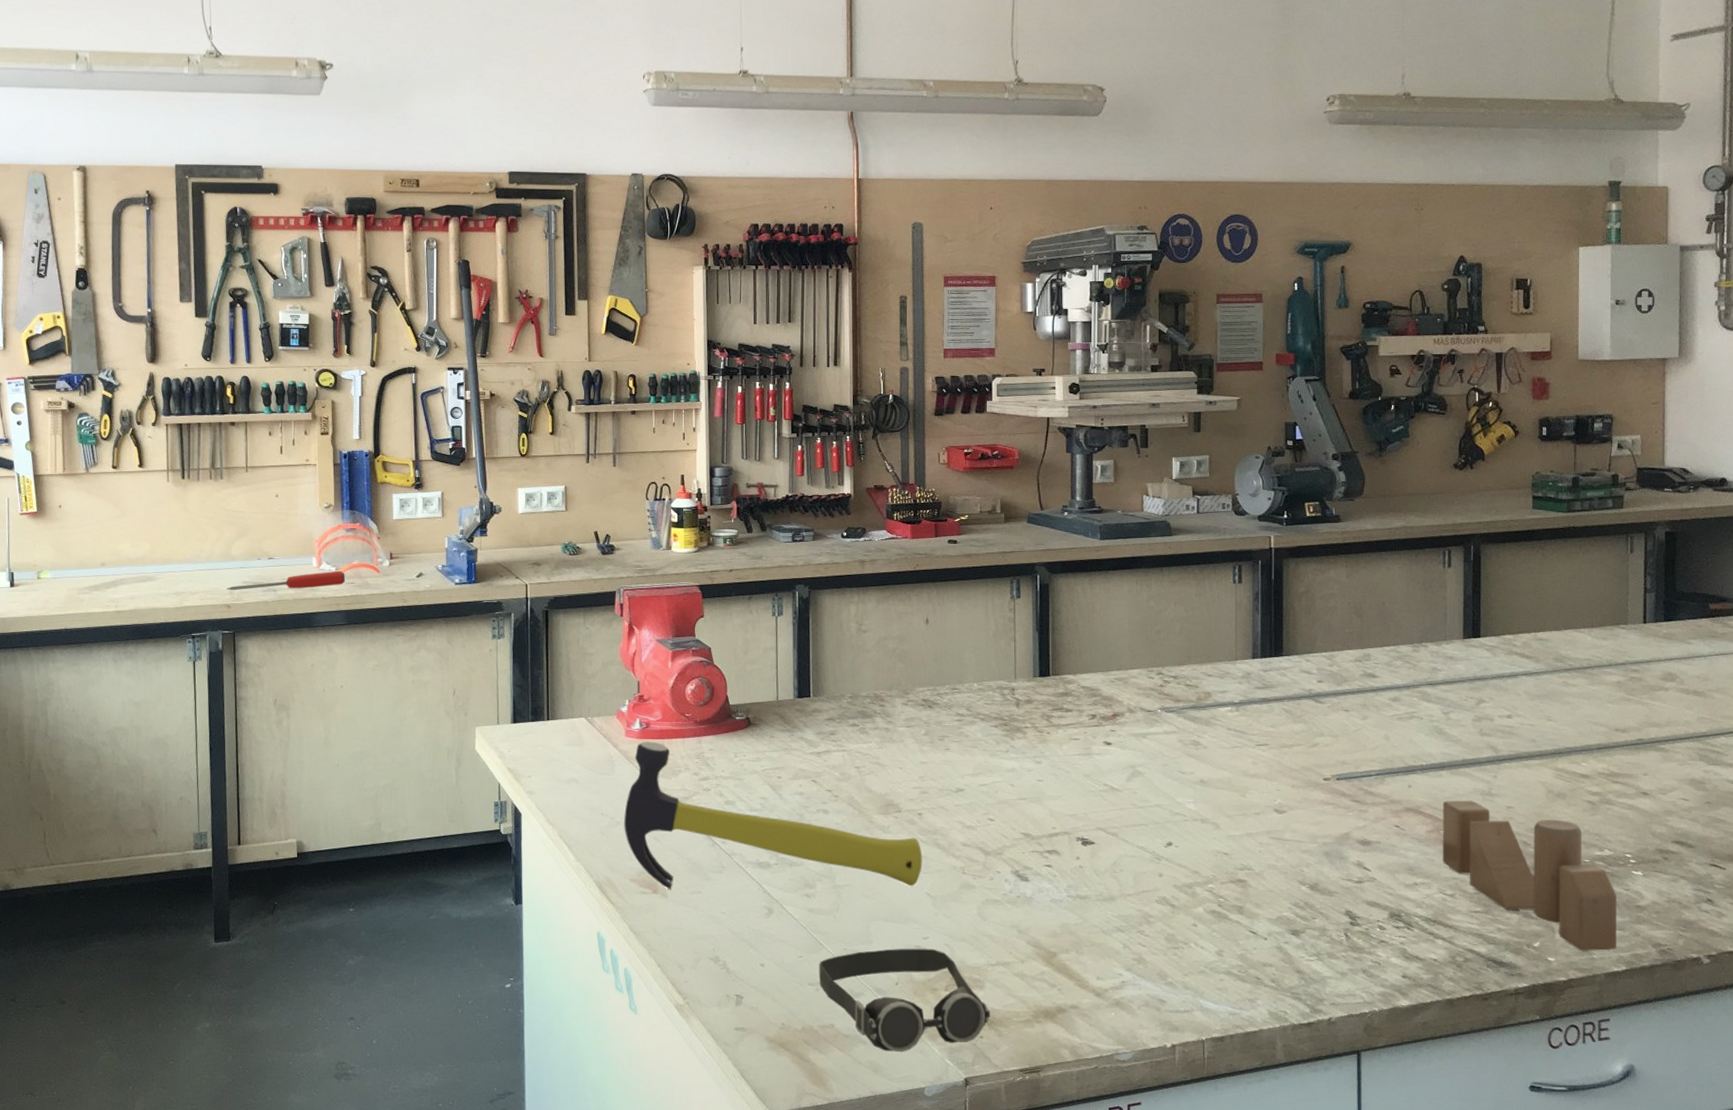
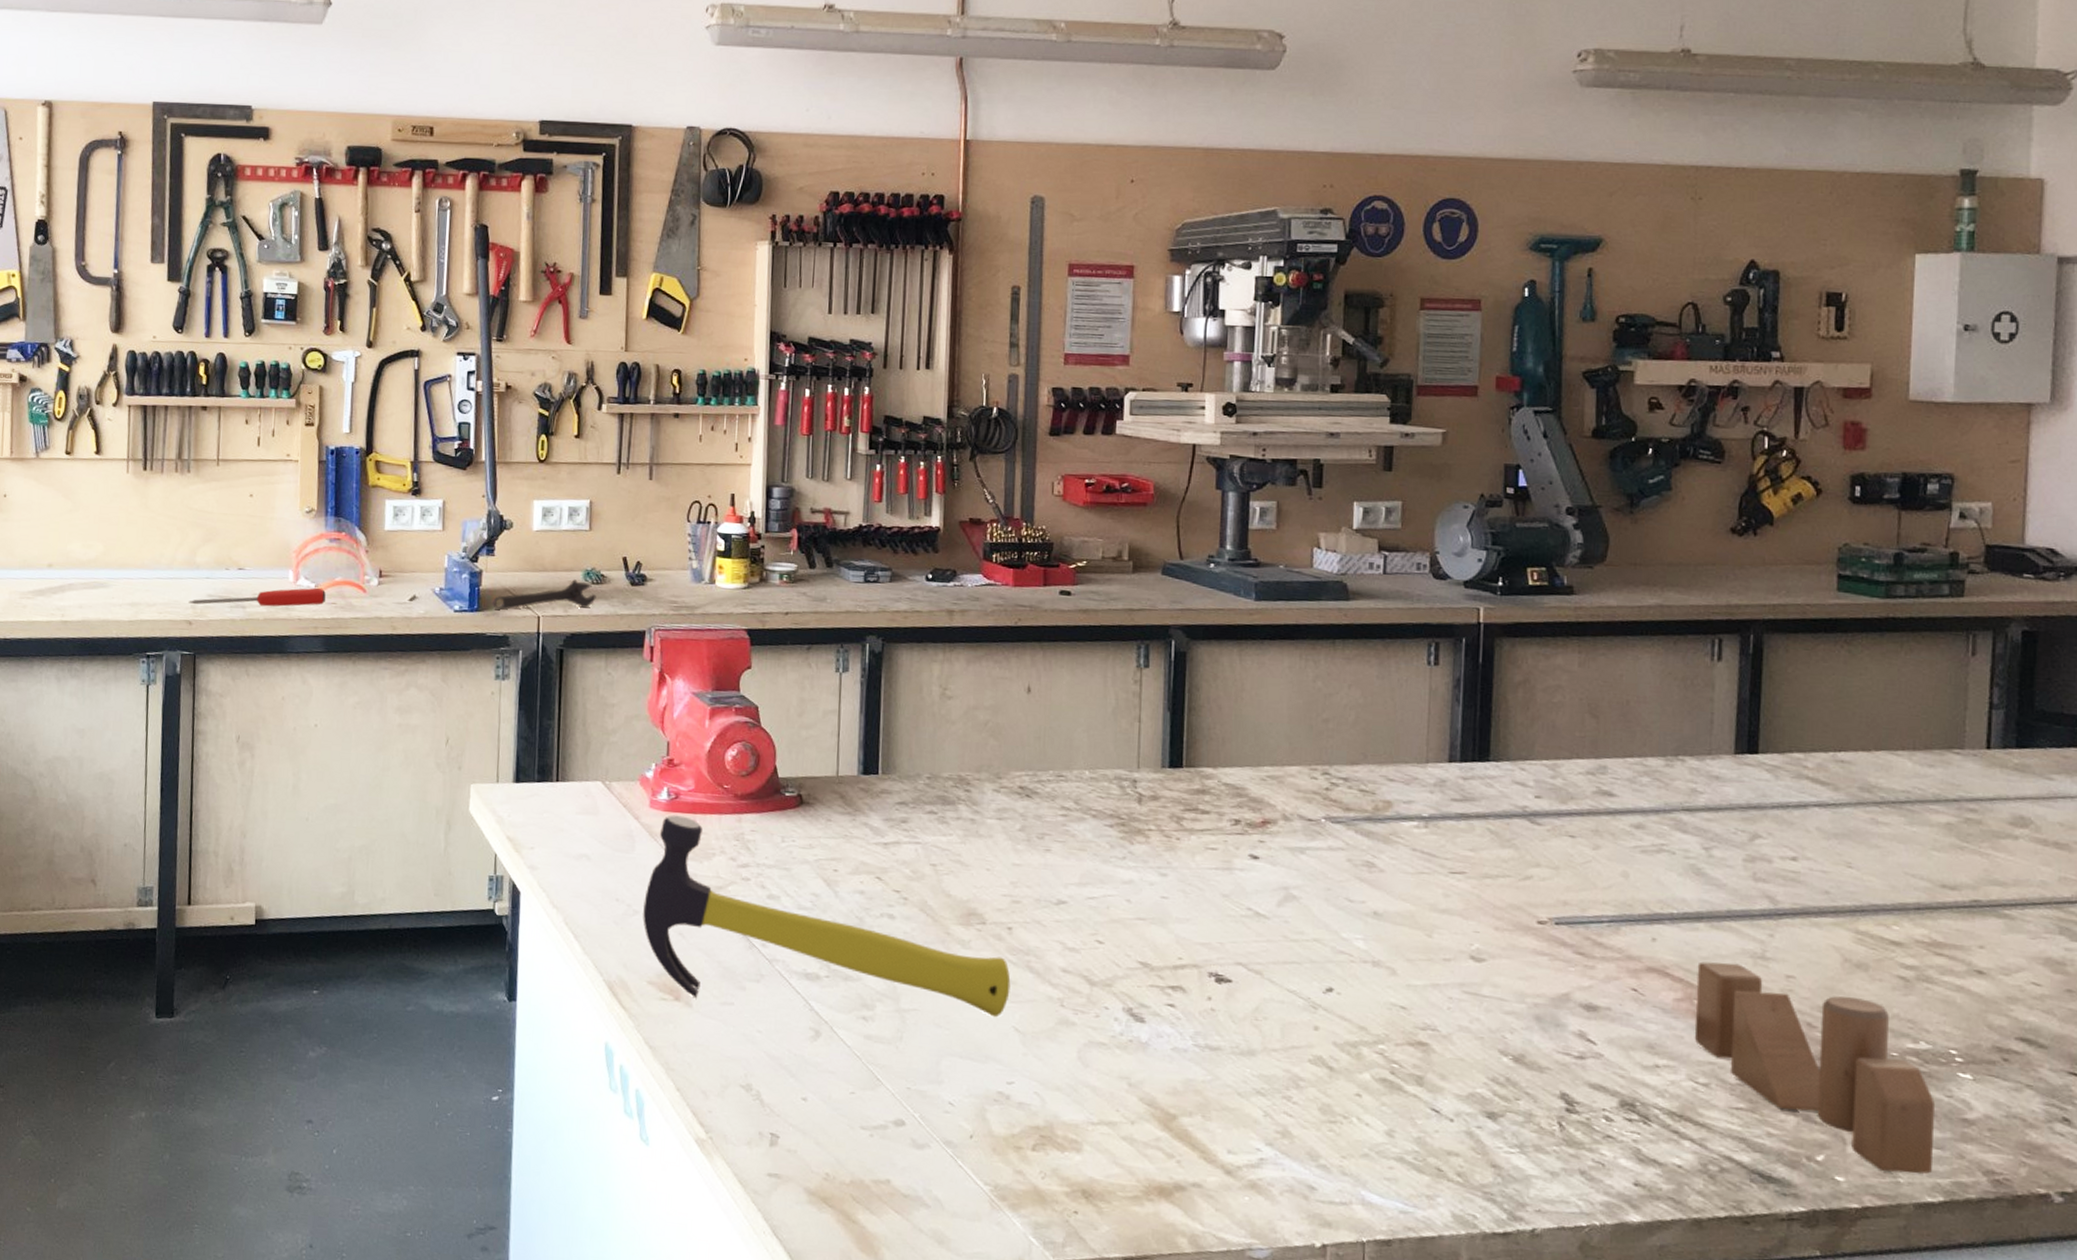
wrench: none [487,552,574,581] -> present [493,579,597,611]
goggles: present [819,948,990,1053] -> none [874,1092,1089,1223]

